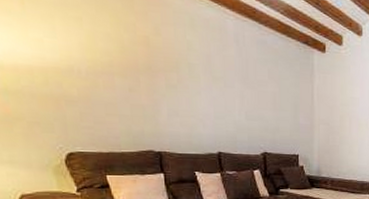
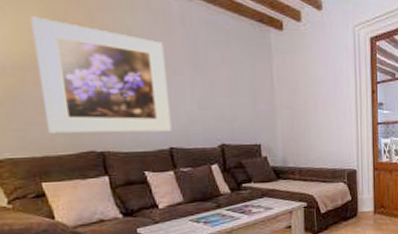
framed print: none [104,27,222,138] -> present [30,16,172,133]

